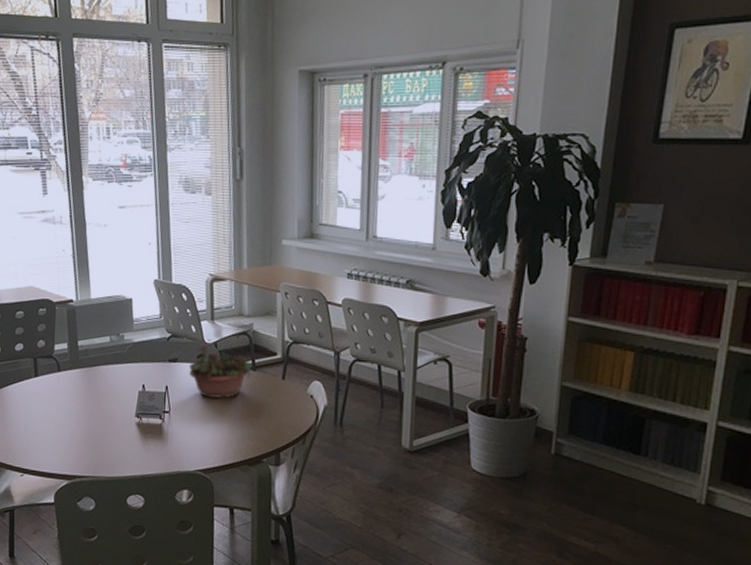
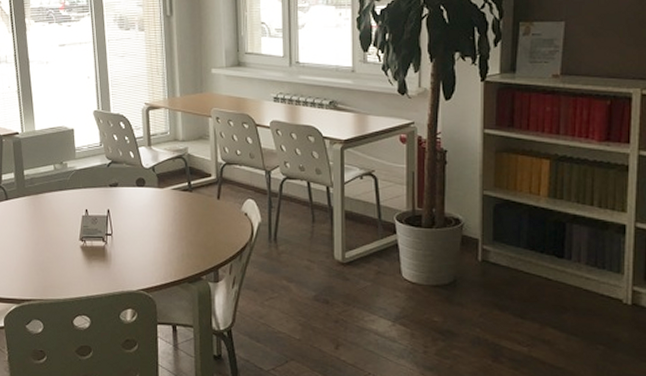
succulent planter: present [189,342,252,399] -> none [129,167,188,220]

